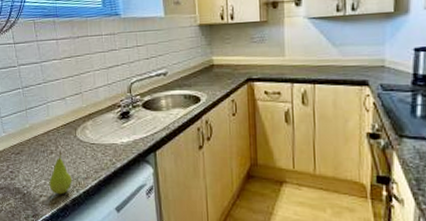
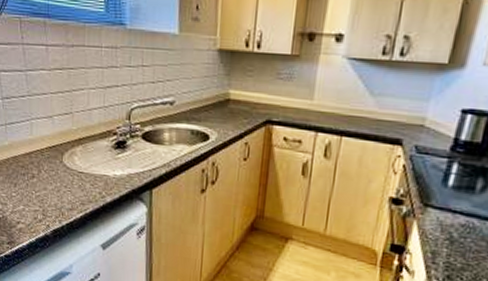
fruit: present [49,151,73,195] -> none [28,176,55,224]

